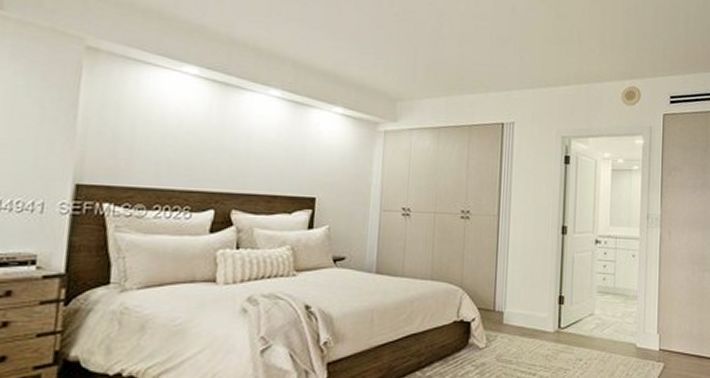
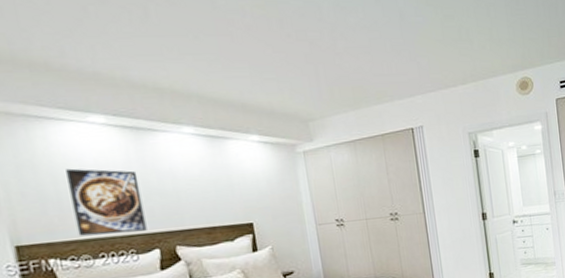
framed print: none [139,114,214,189] -> present [66,168,147,236]

